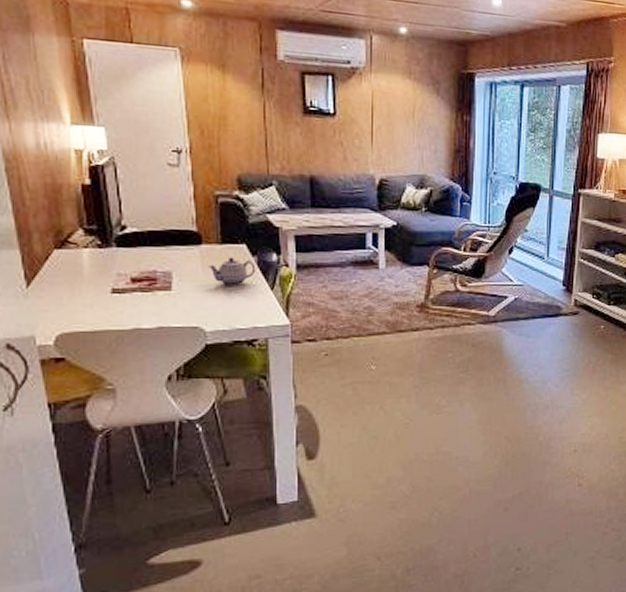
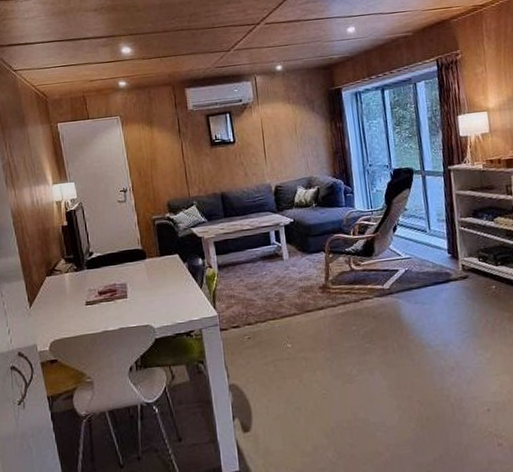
teapot: present [208,257,256,286] -> none [152,266,188,289]

